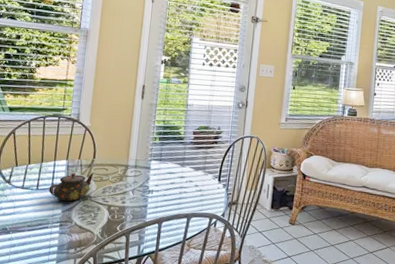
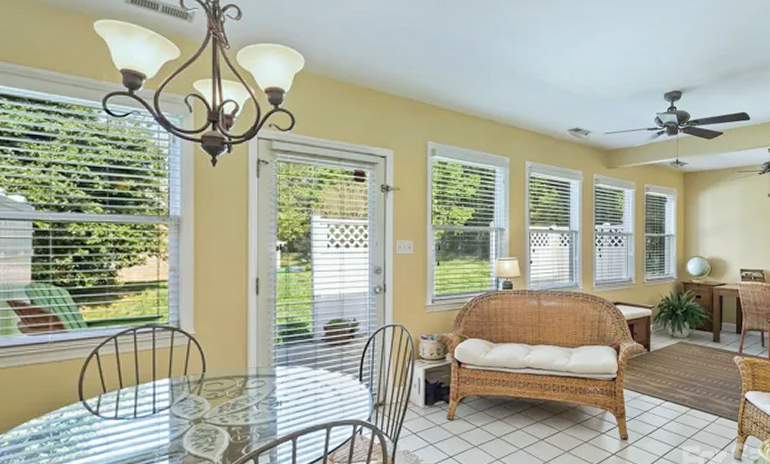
teapot: present [49,172,94,201] -> none [150,389,206,427]

